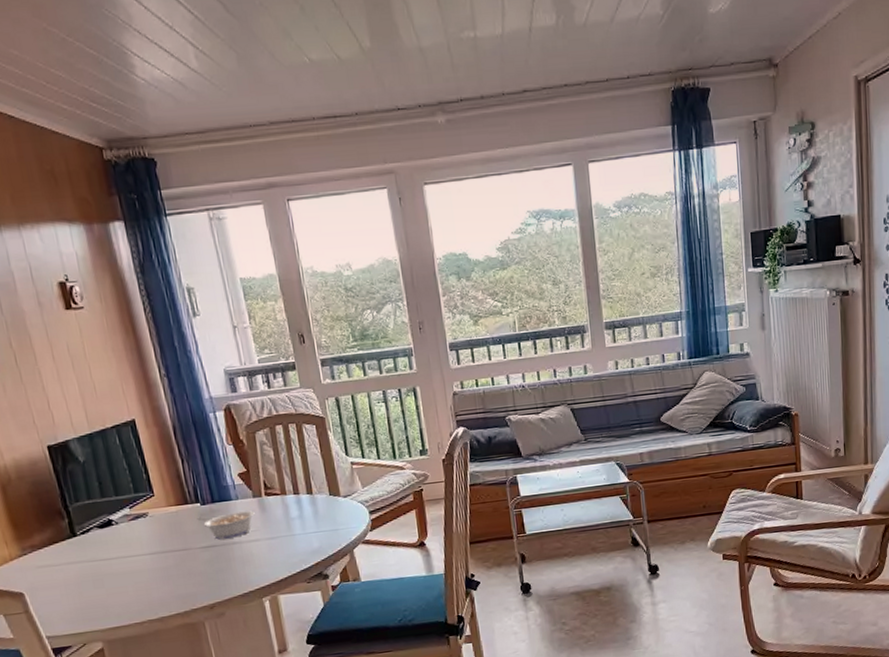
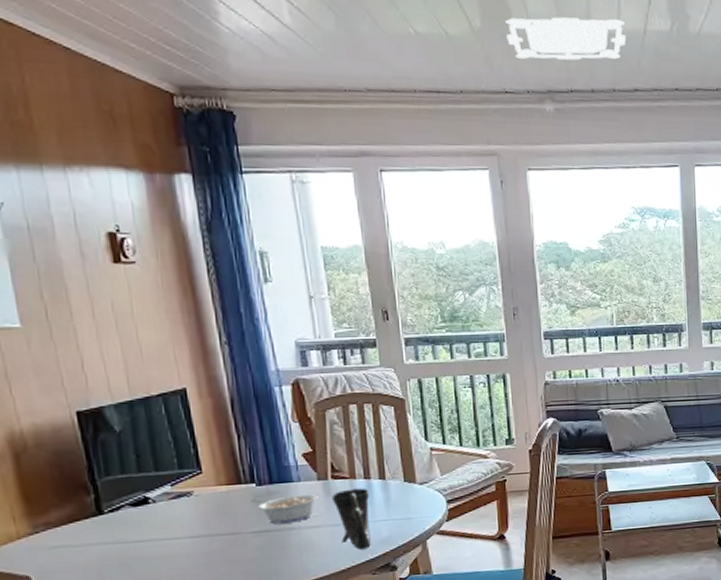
cup: none [266,503,304,562] -> present [331,488,371,551]
ceiling light: none [394,19,513,74] -> present [506,17,627,61]

